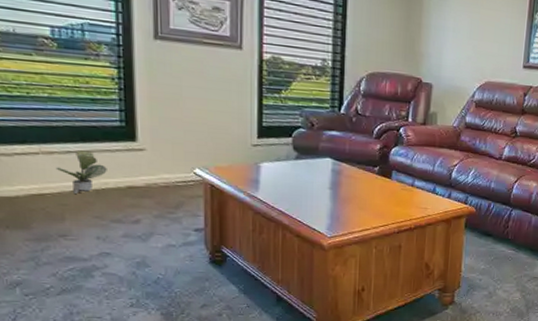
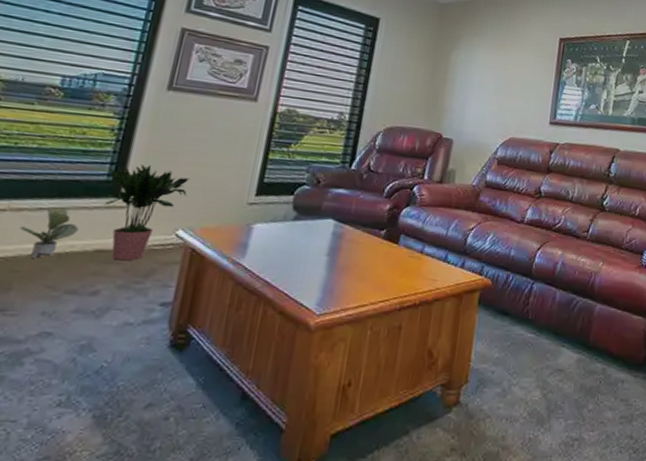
potted plant: none [120,111,196,195] -> present [105,164,190,261]

